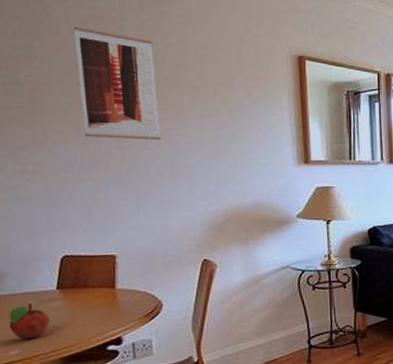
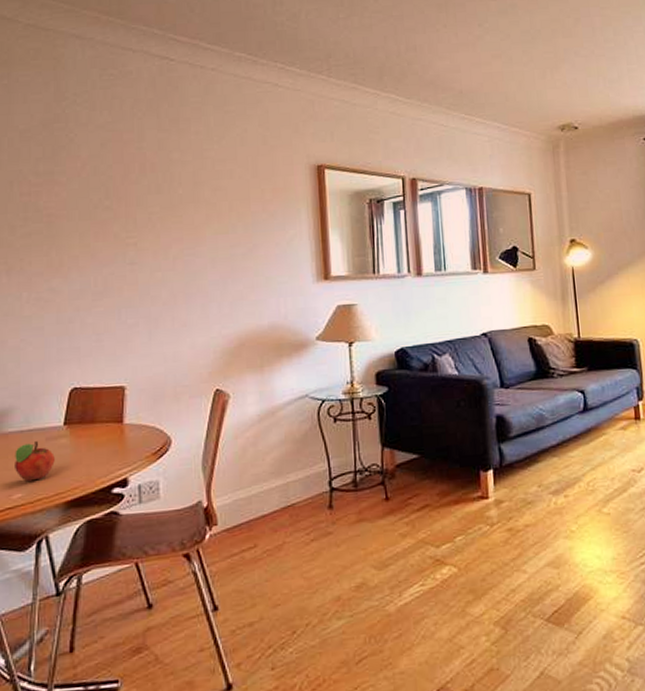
wall art: present [73,27,162,141] -> none [93,150,175,262]

